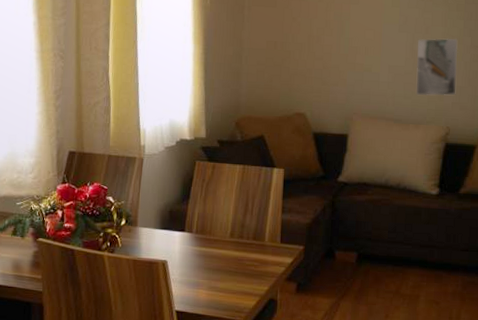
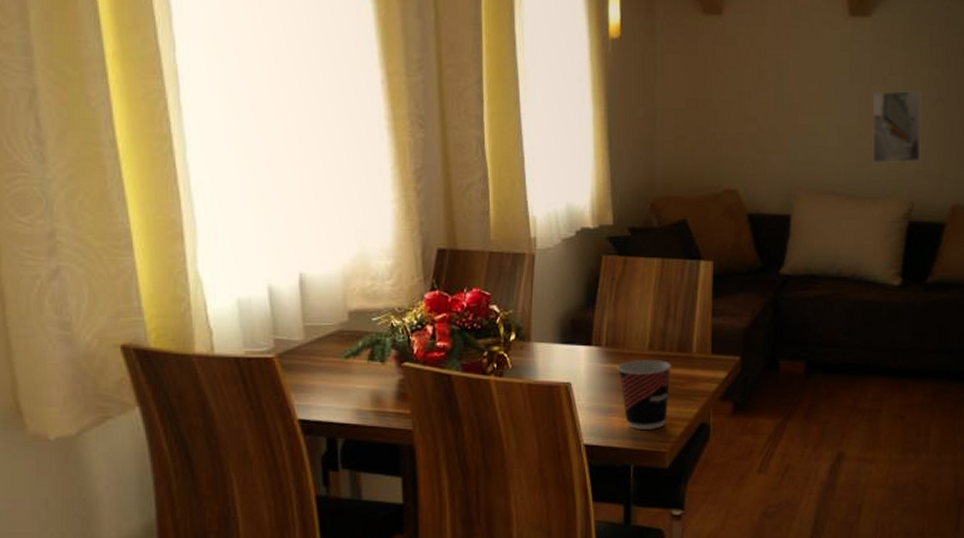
cup: none [204,245,248,302] -> present [617,360,672,431]

